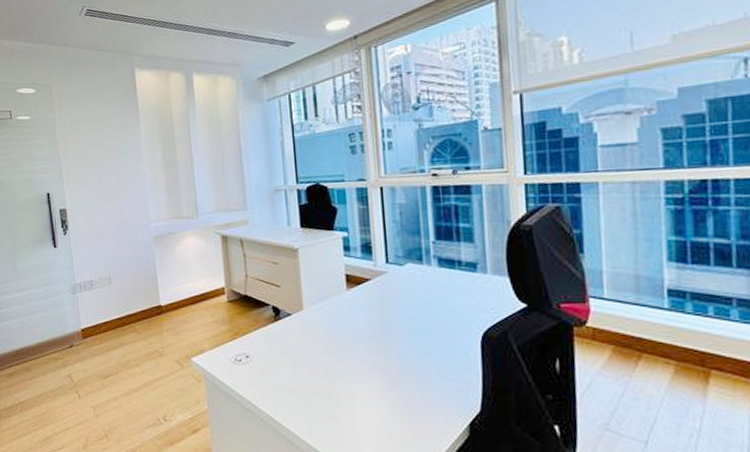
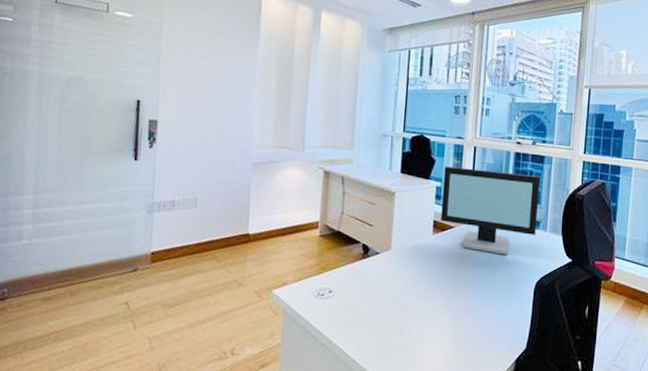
computer monitor: none [349,210,473,306] -> present [440,166,540,255]

